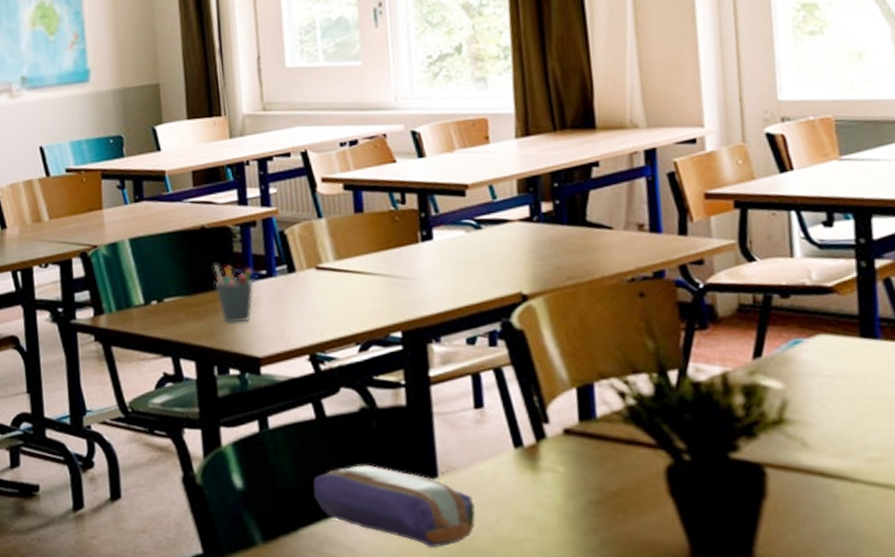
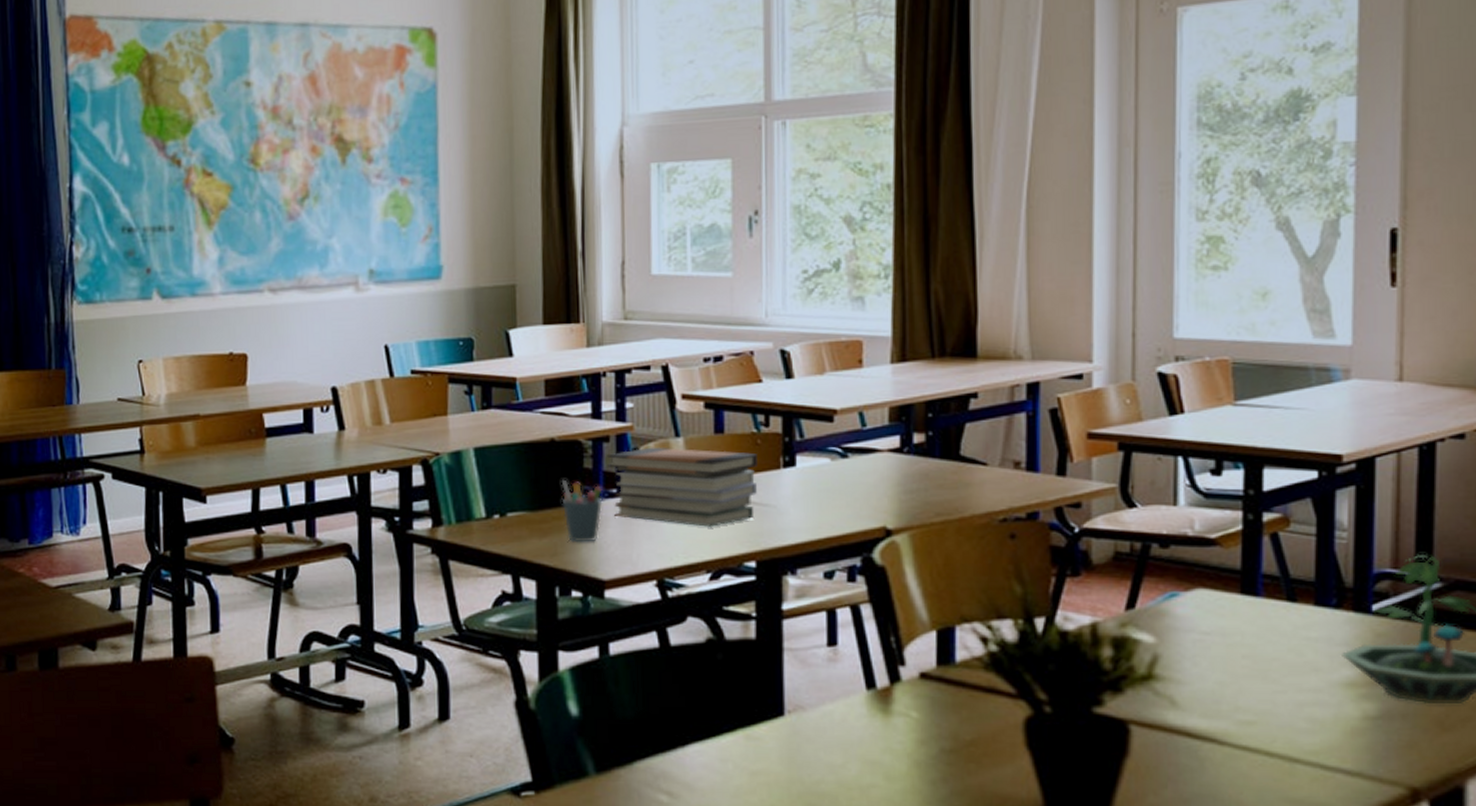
book stack: none [255,228,398,302] -> present [607,447,757,527]
pencil case: present [313,464,475,548] -> none [653,698,821,789]

